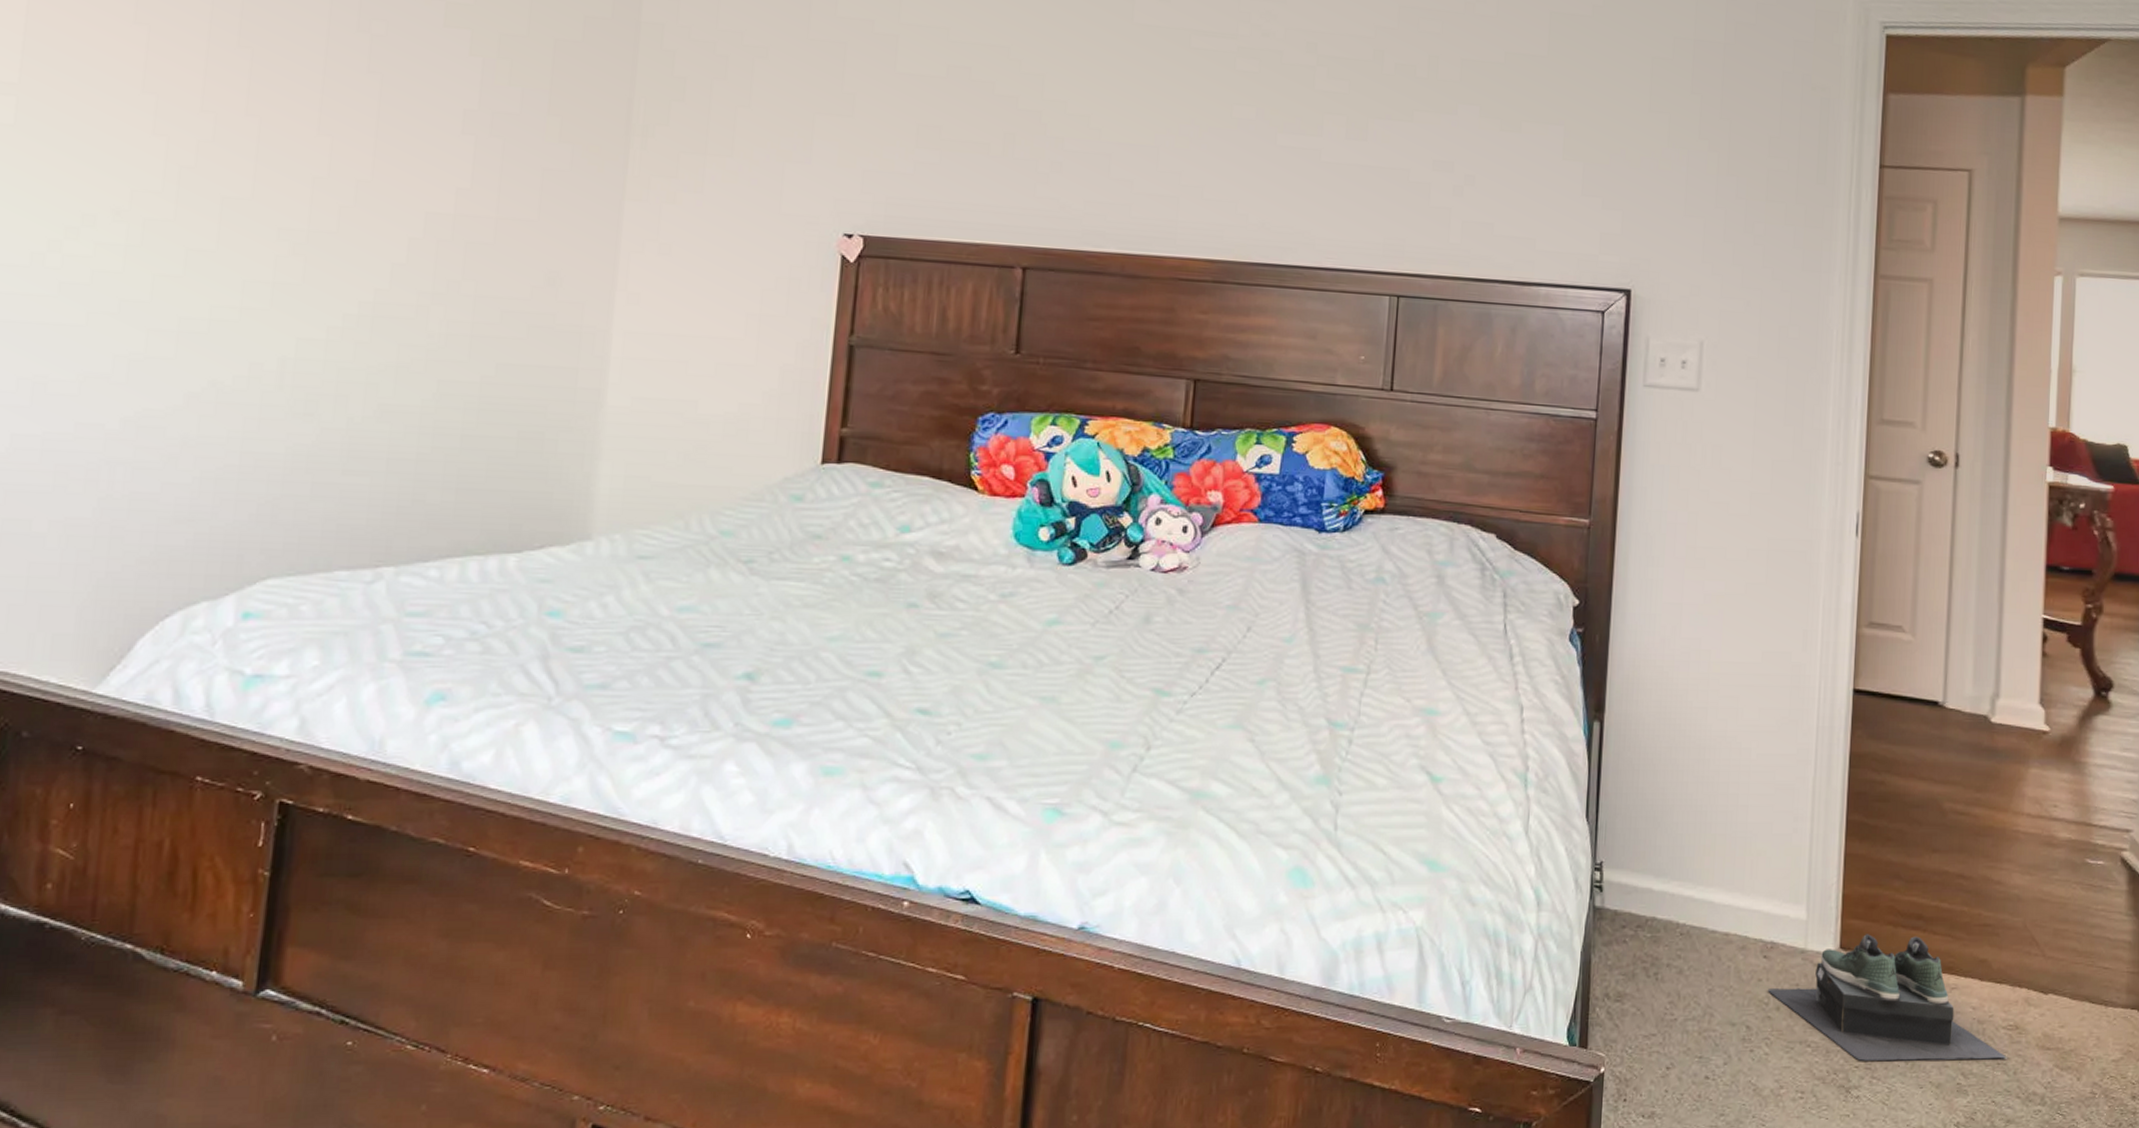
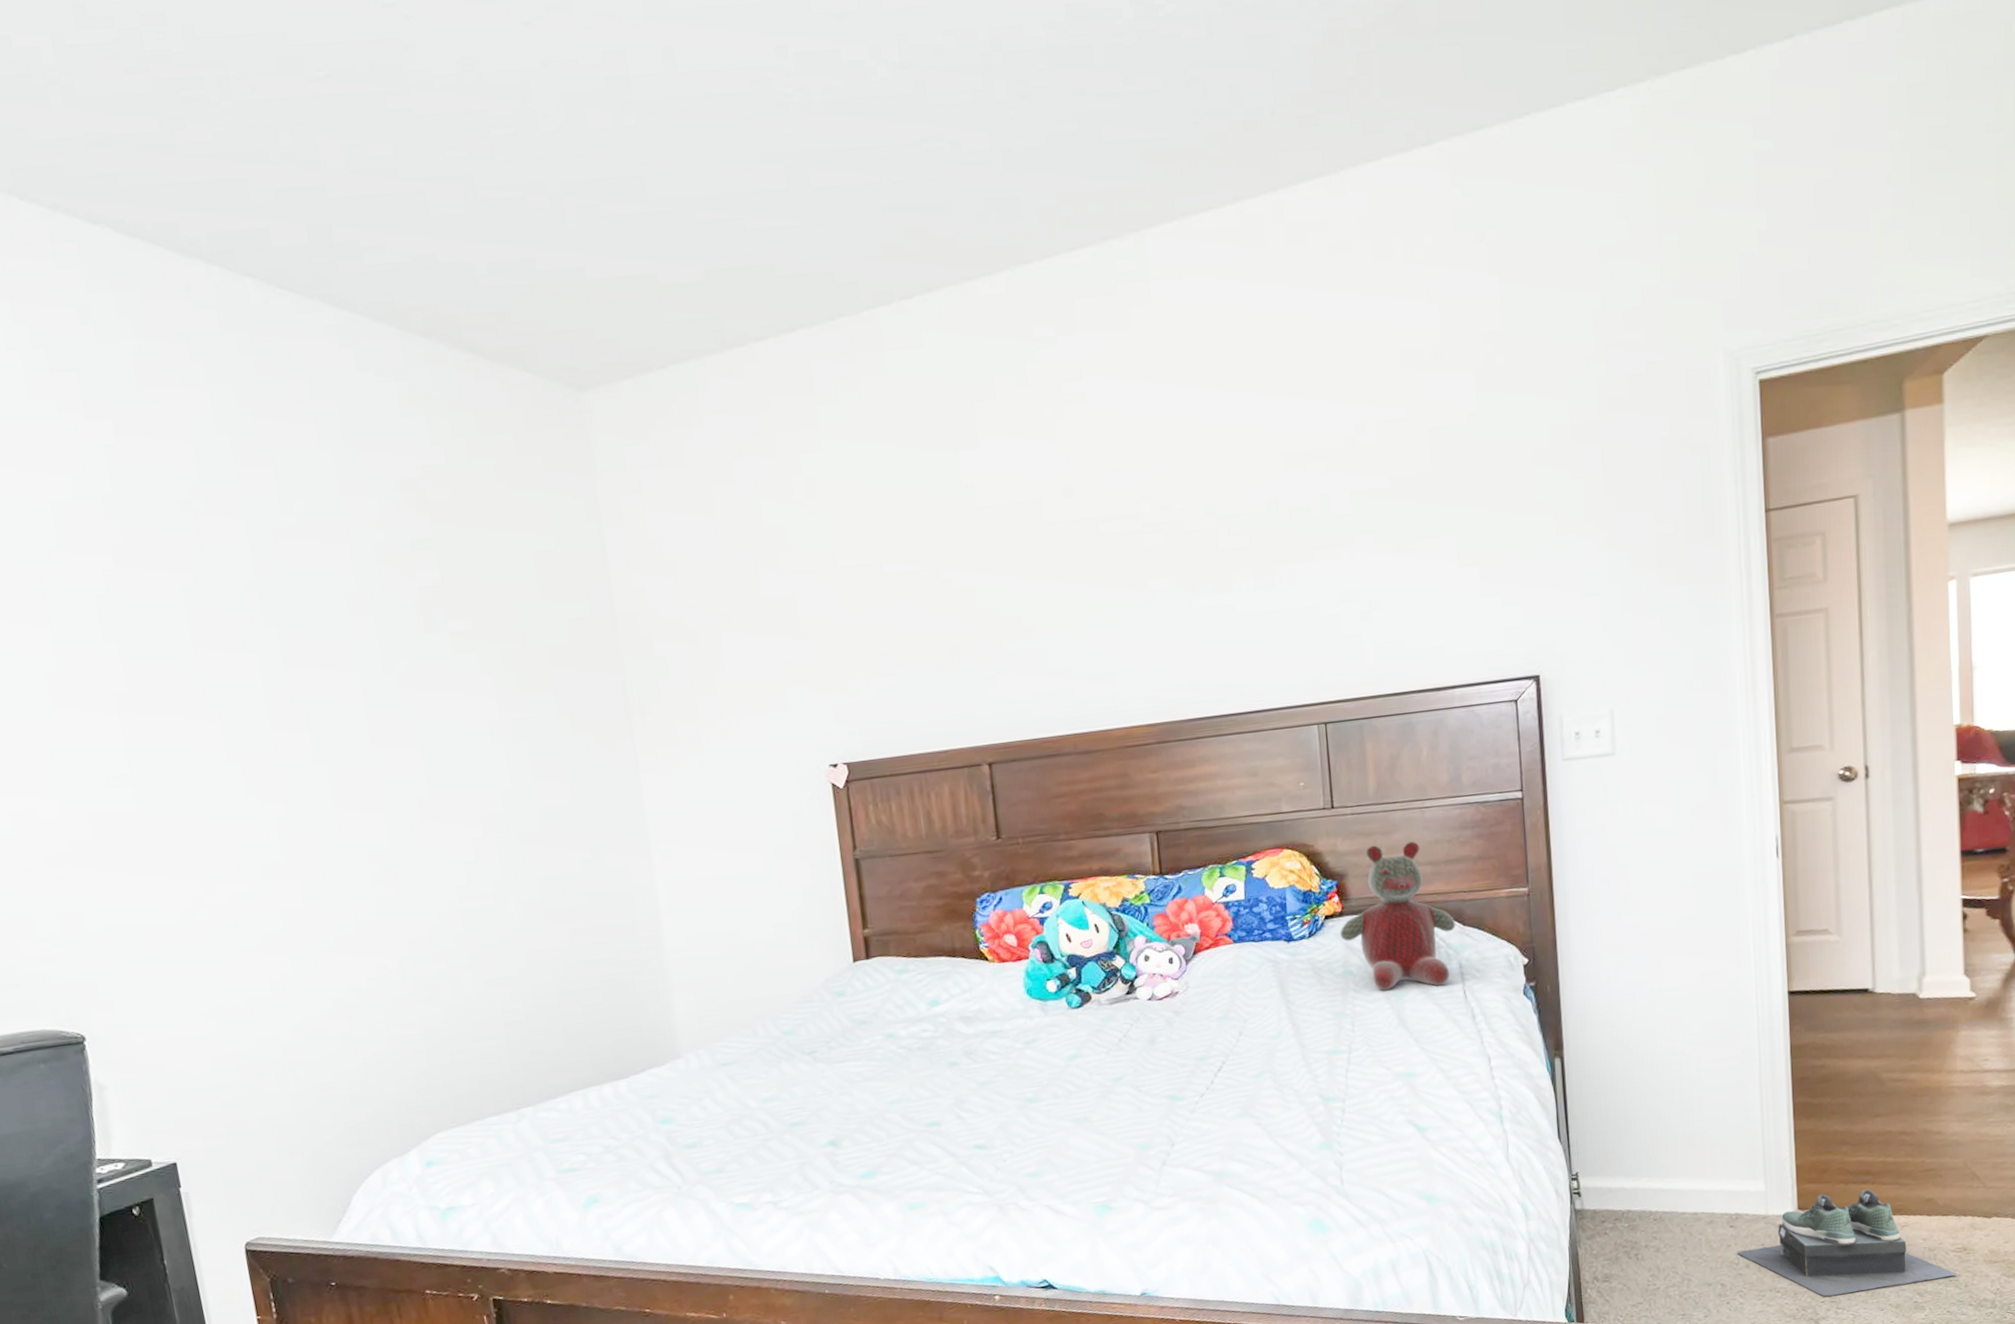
stuffed bear: none [1378,440,1507,614] -> present [1340,841,1456,990]

